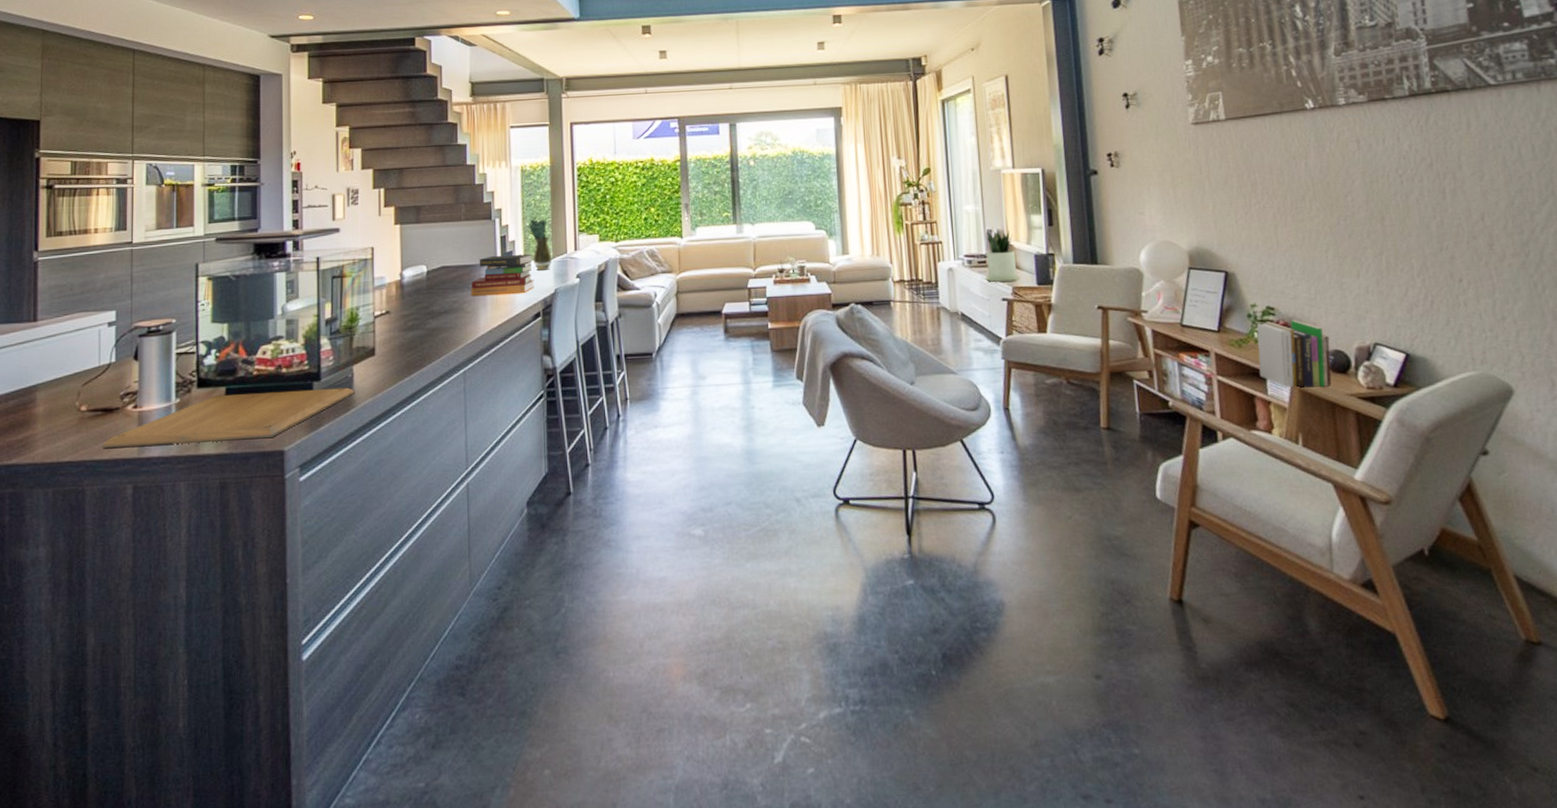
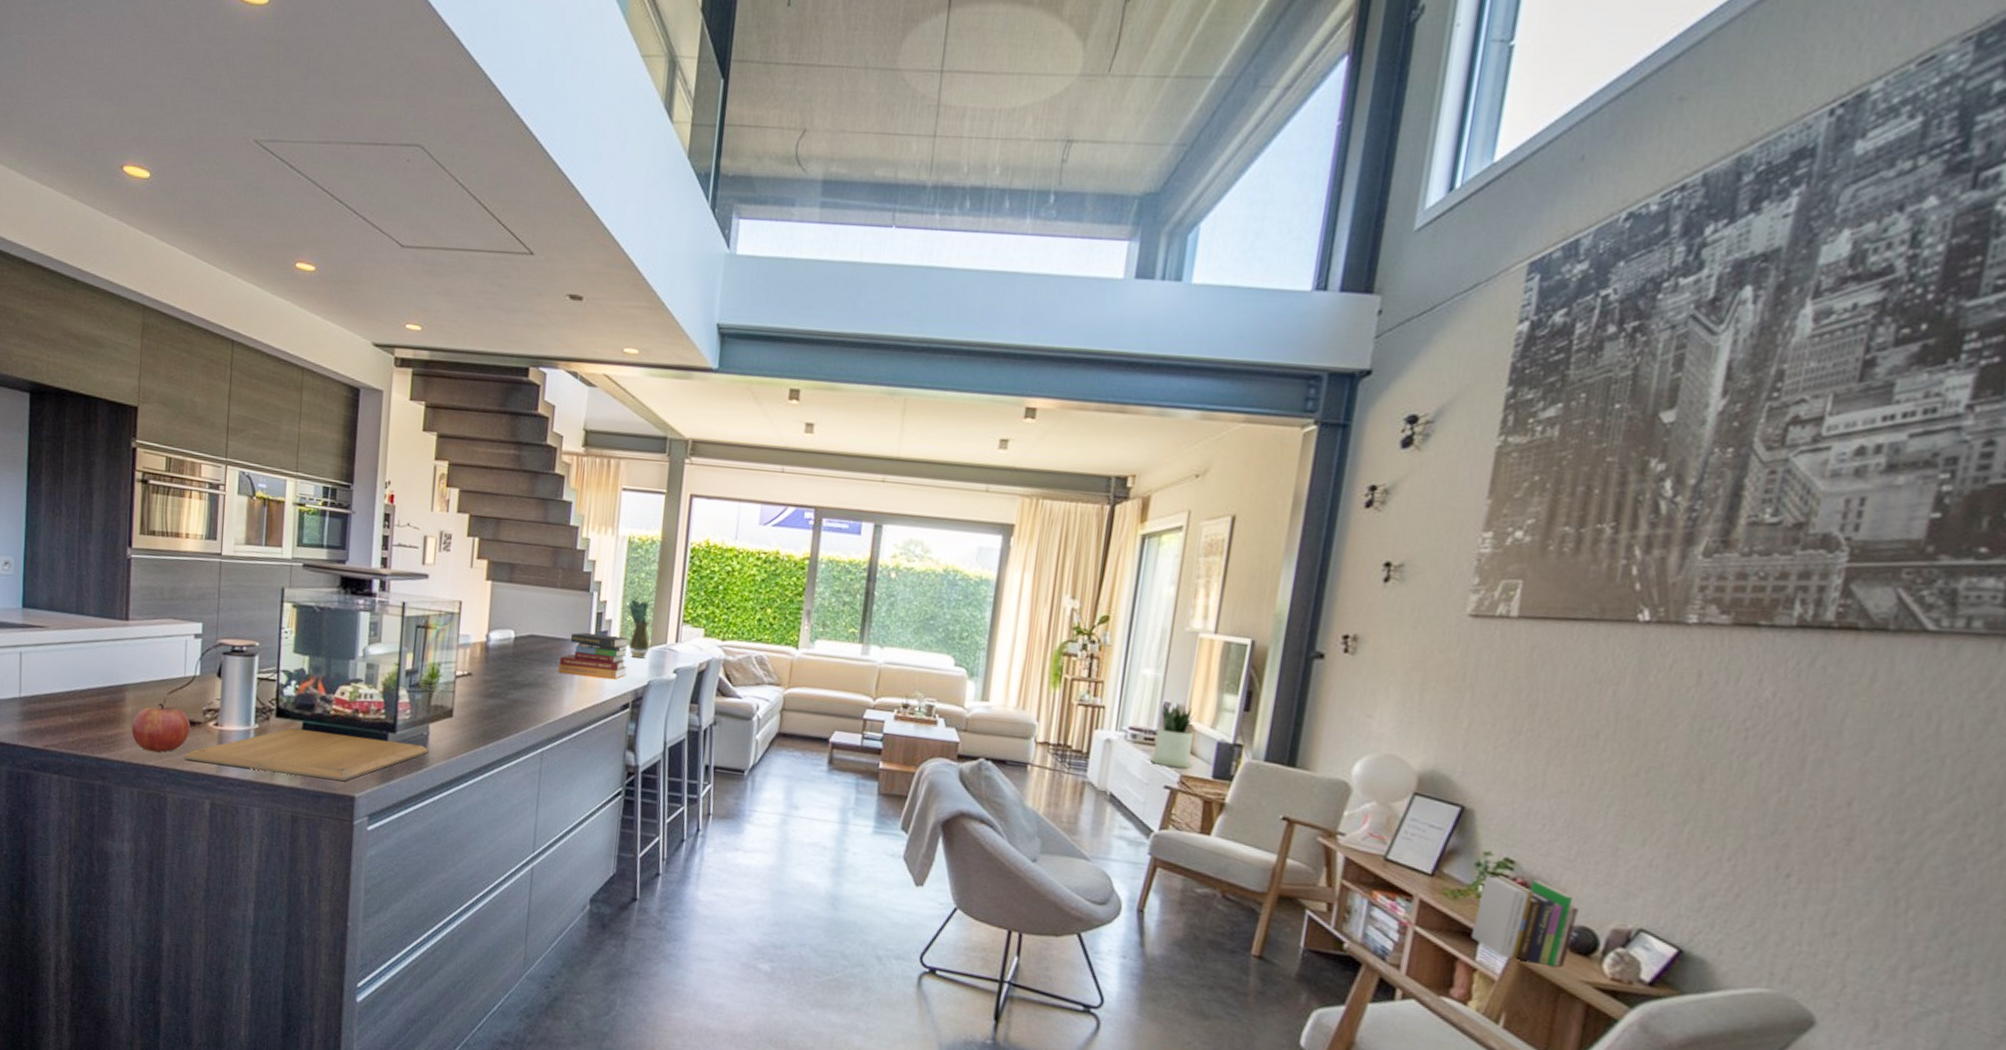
fruit: none [44,396,108,448] -> present [132,702,191,753]

